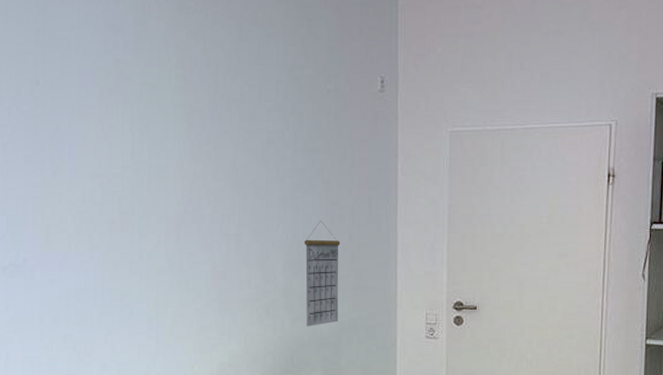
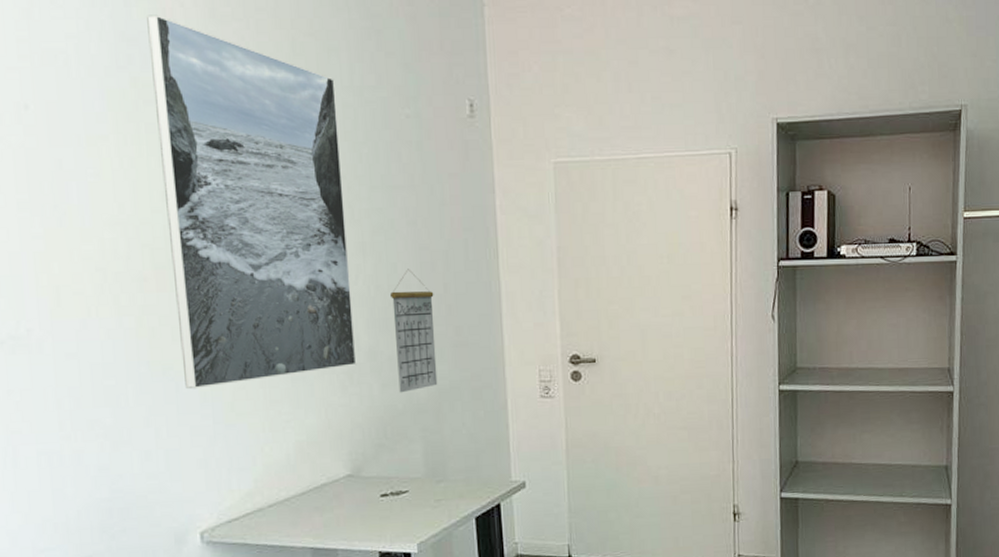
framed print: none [130,9,273,314] -> present [147,15,357,390]

